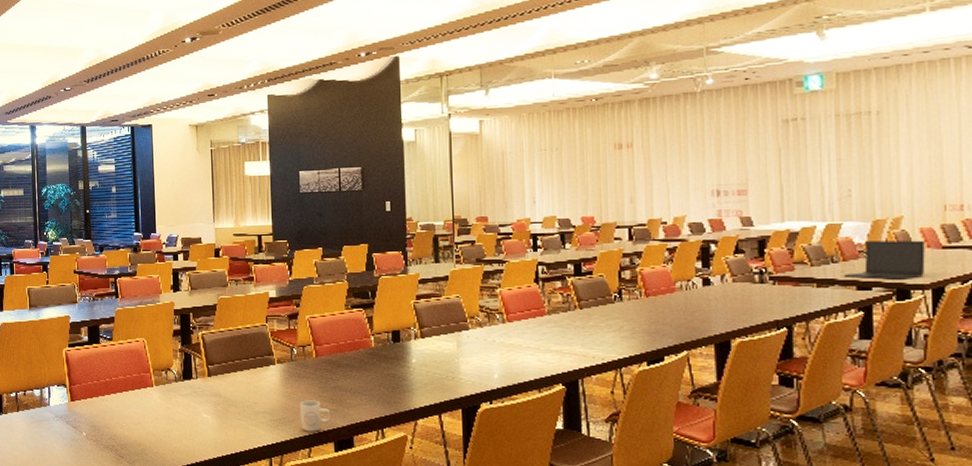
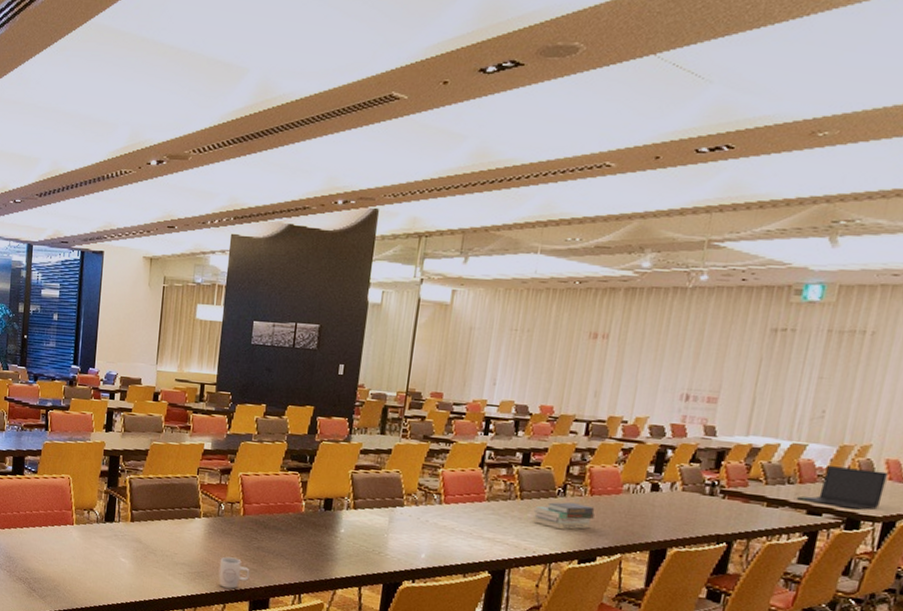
books: none [594,307,654,334] -> present [533,502,595,530]

